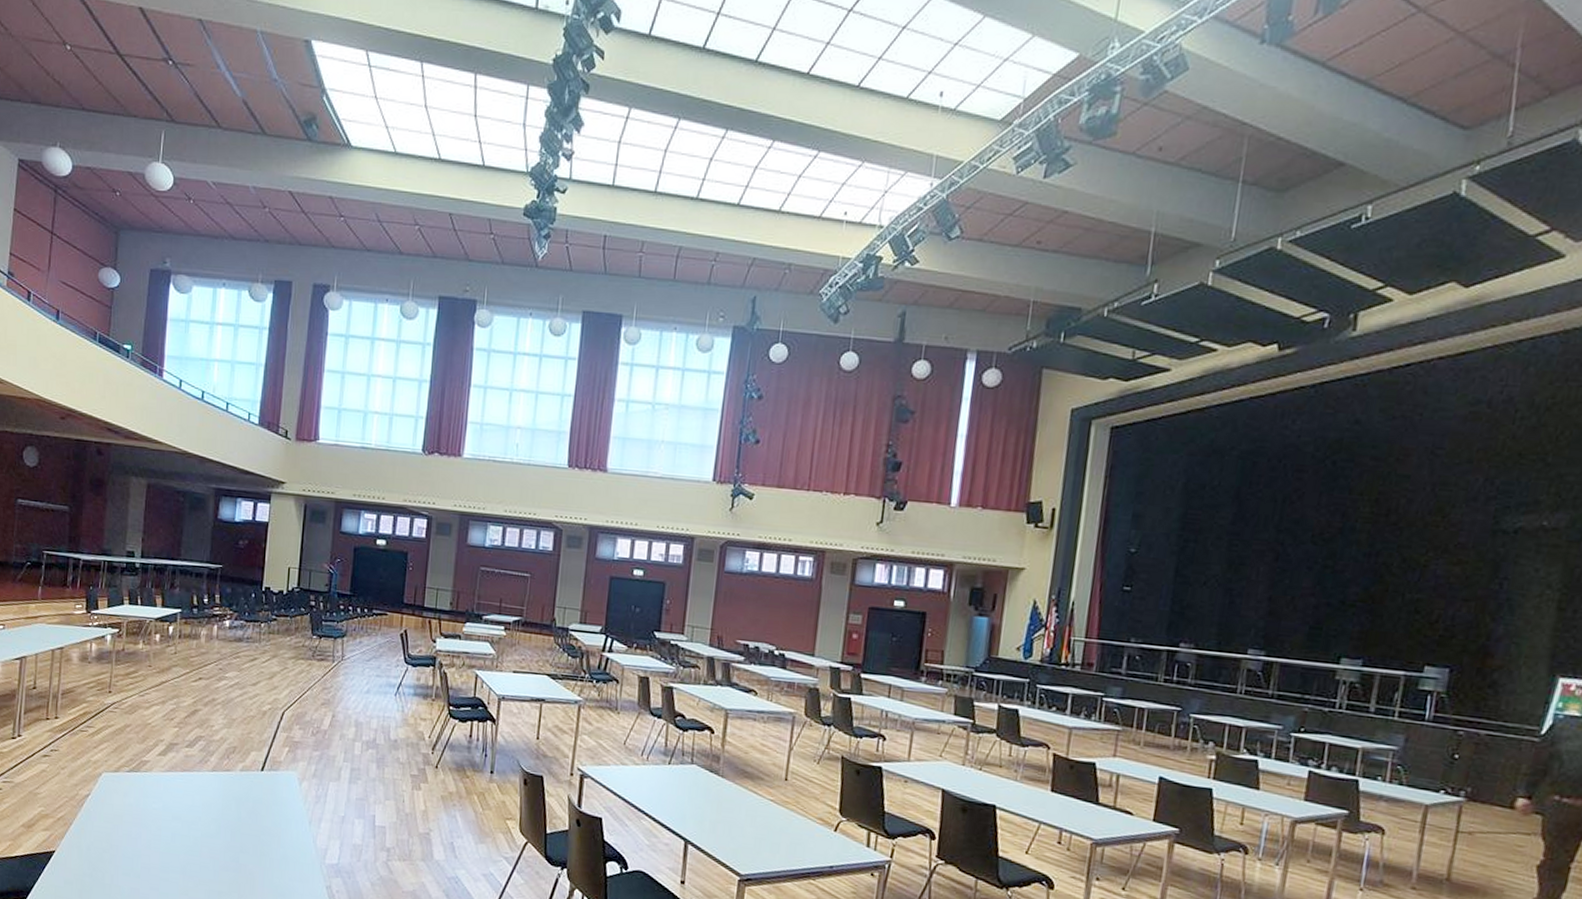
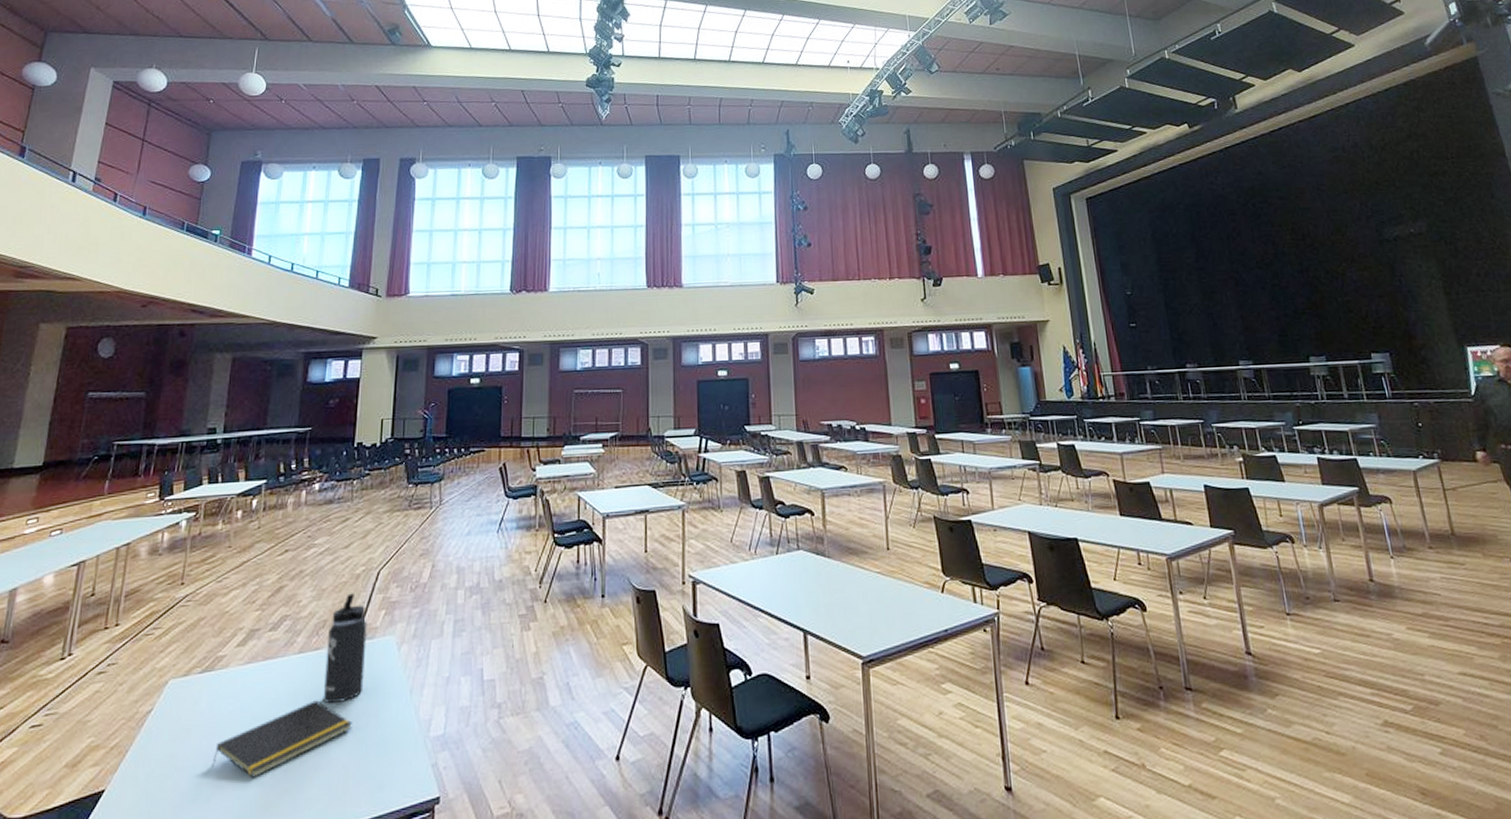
notepad: none [140,813,258,867] -> present [211,700,352,778]
thermos bottle: none [233,727,272,820] -> present [323,593,367,704]

